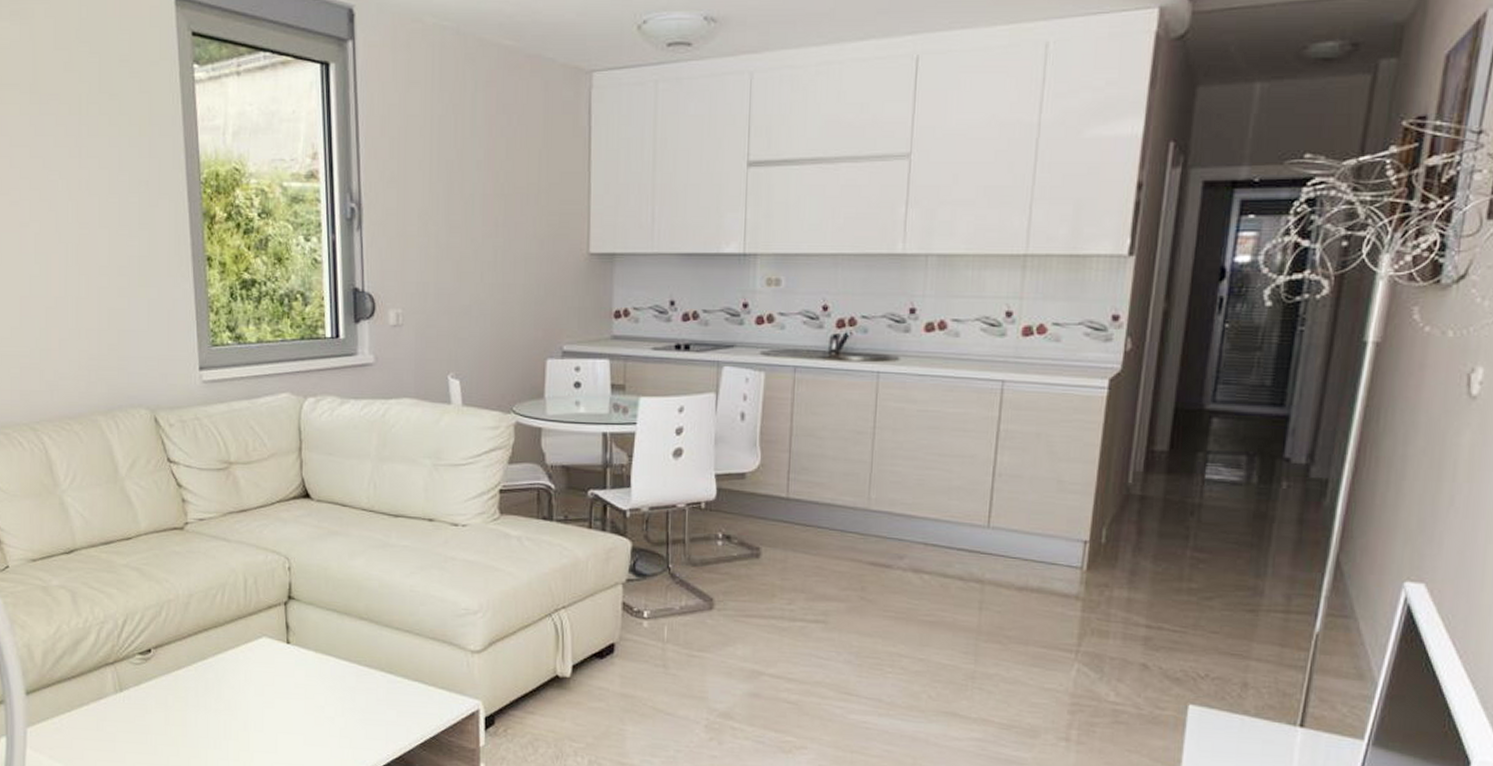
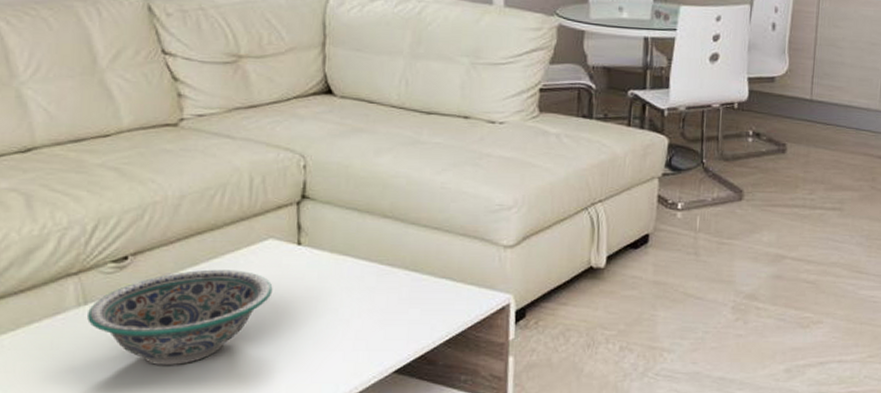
decorative bowl: none [123,664,268,751] -> present [88,269,273,366]

